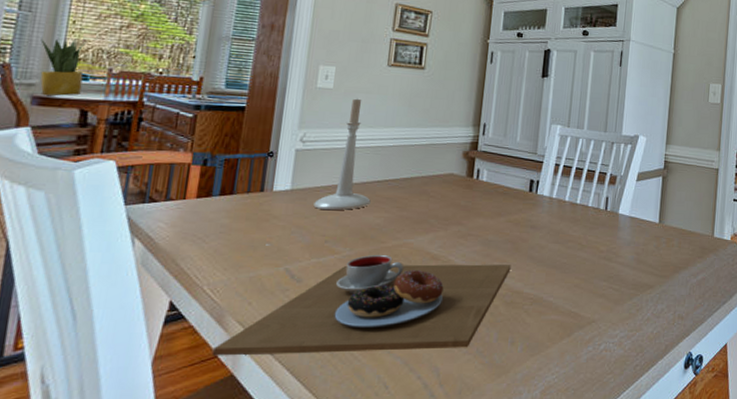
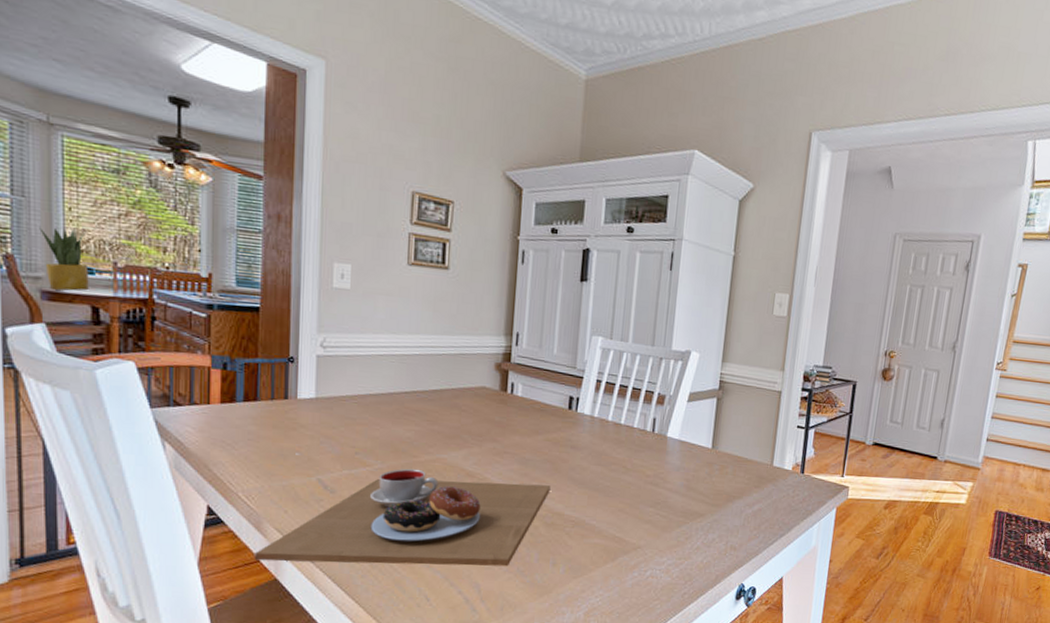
candlestick: present [313,98,371,211] -> none [340,301,400,422]

